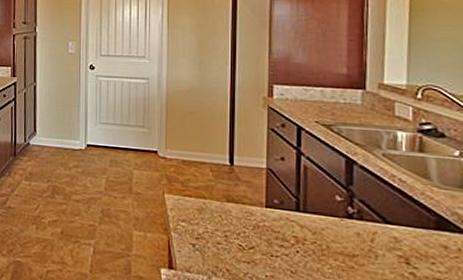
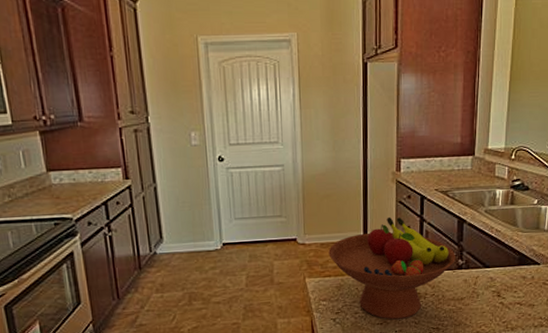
fruit bowl: none [190,143,344,264] -> present [328,216,455,320]

